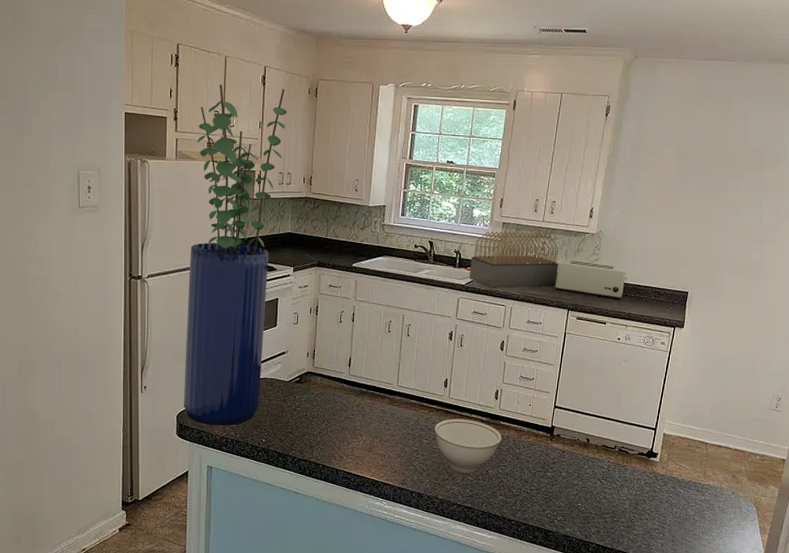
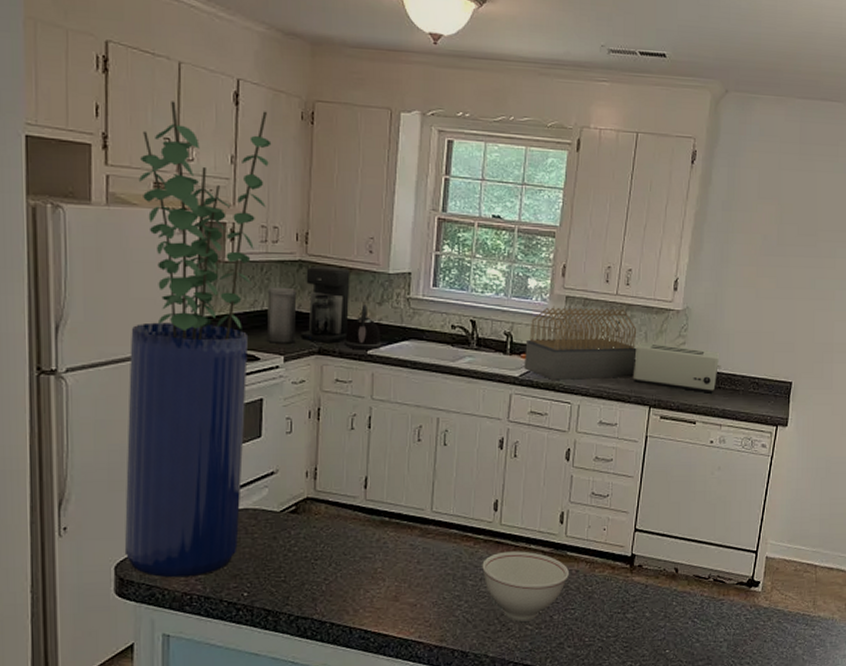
canister: none [281,217,303,258] -> present [266,287,297,344]
coffee maker: none [305,201,341,259] -> present [300,265,350,344]
kettle: none [336,229,362,264] -> present [345,303,381,350]

